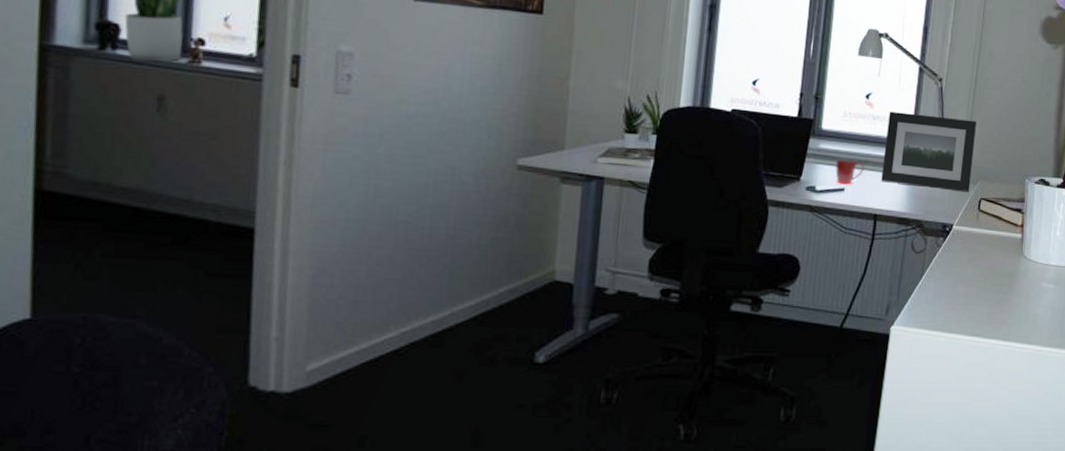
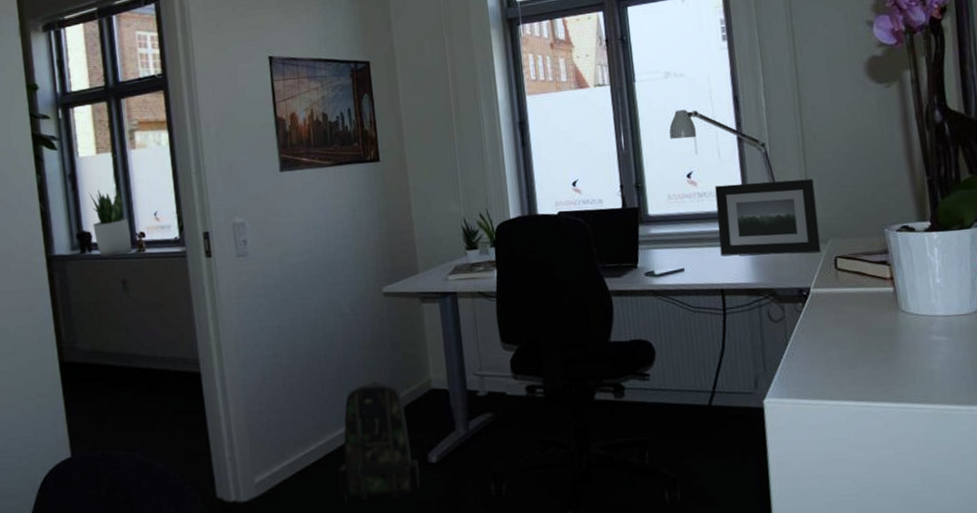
backpack: none [419,264,523,402] -> present [339,381,421,503]
mug: present [835,157,864,185] -> none [670,238,701,265]

